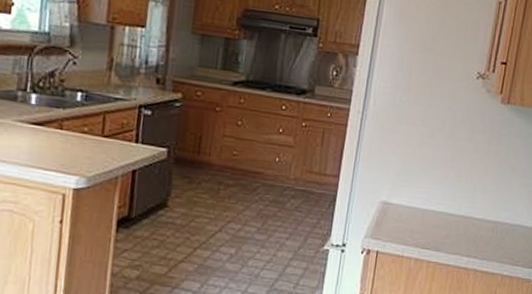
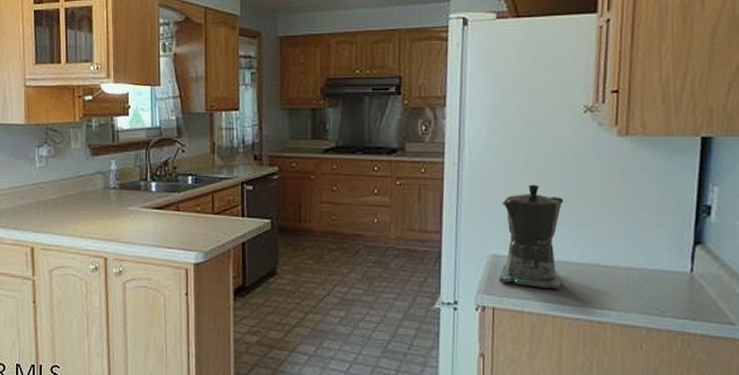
coffee maker: none [385,139,450,238] -> present [498,184,564,289]

